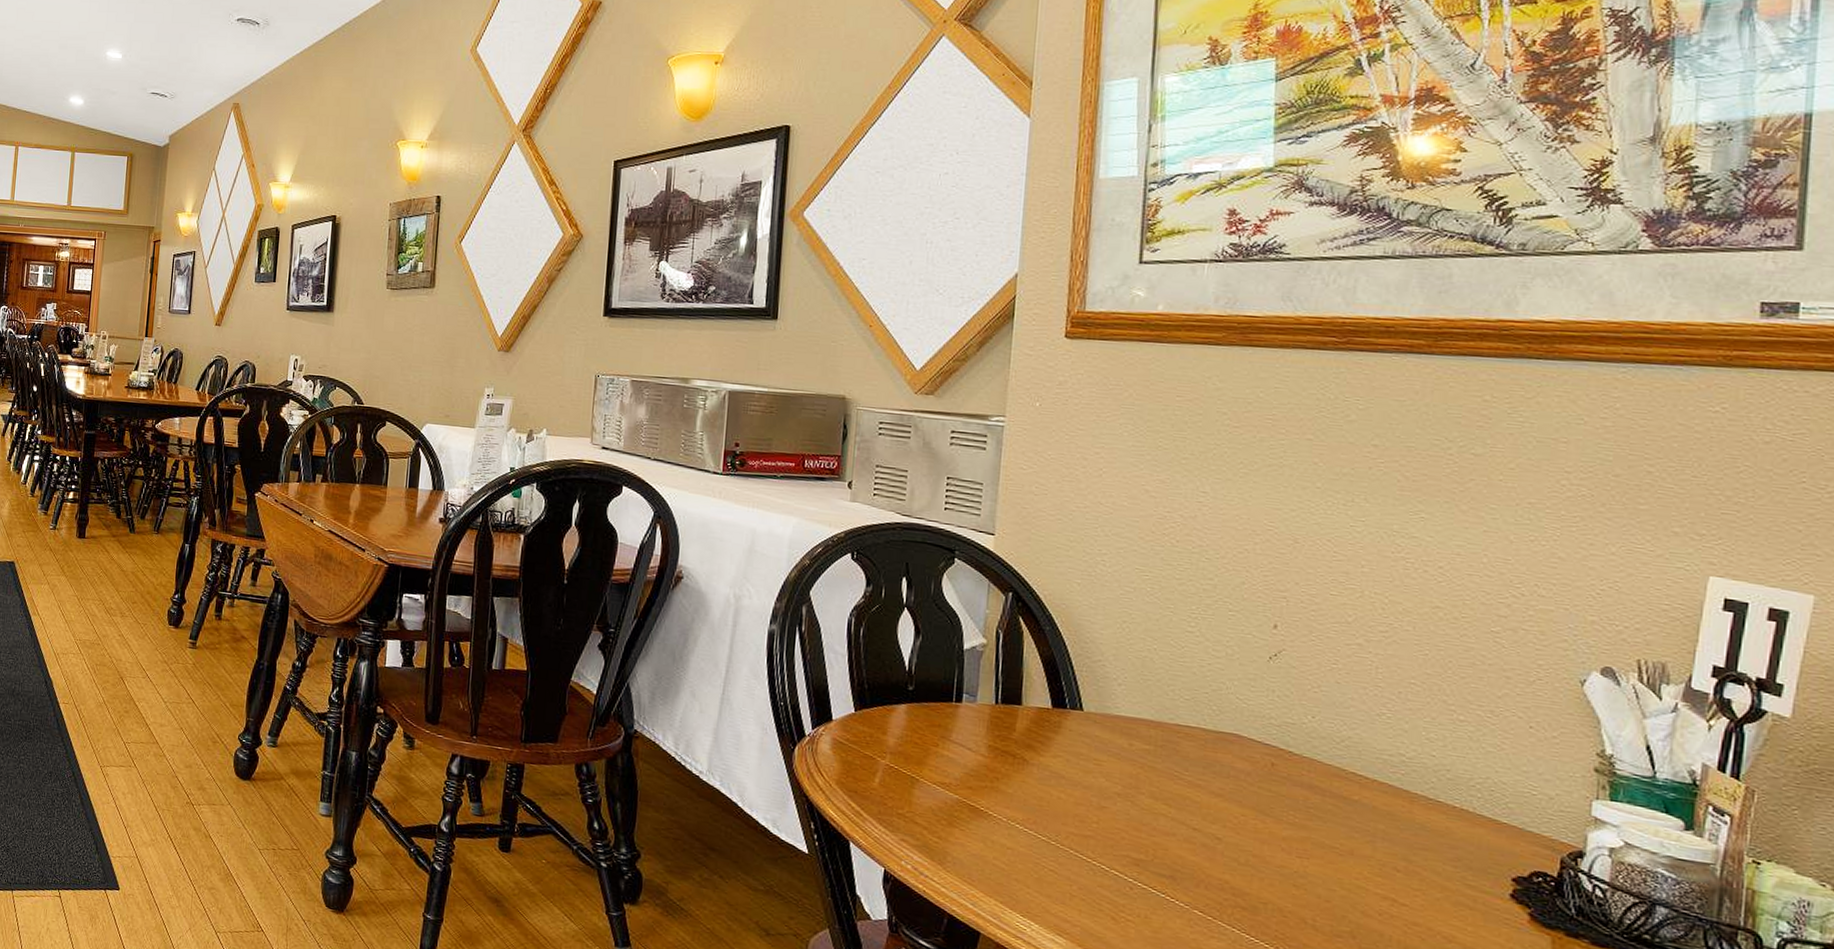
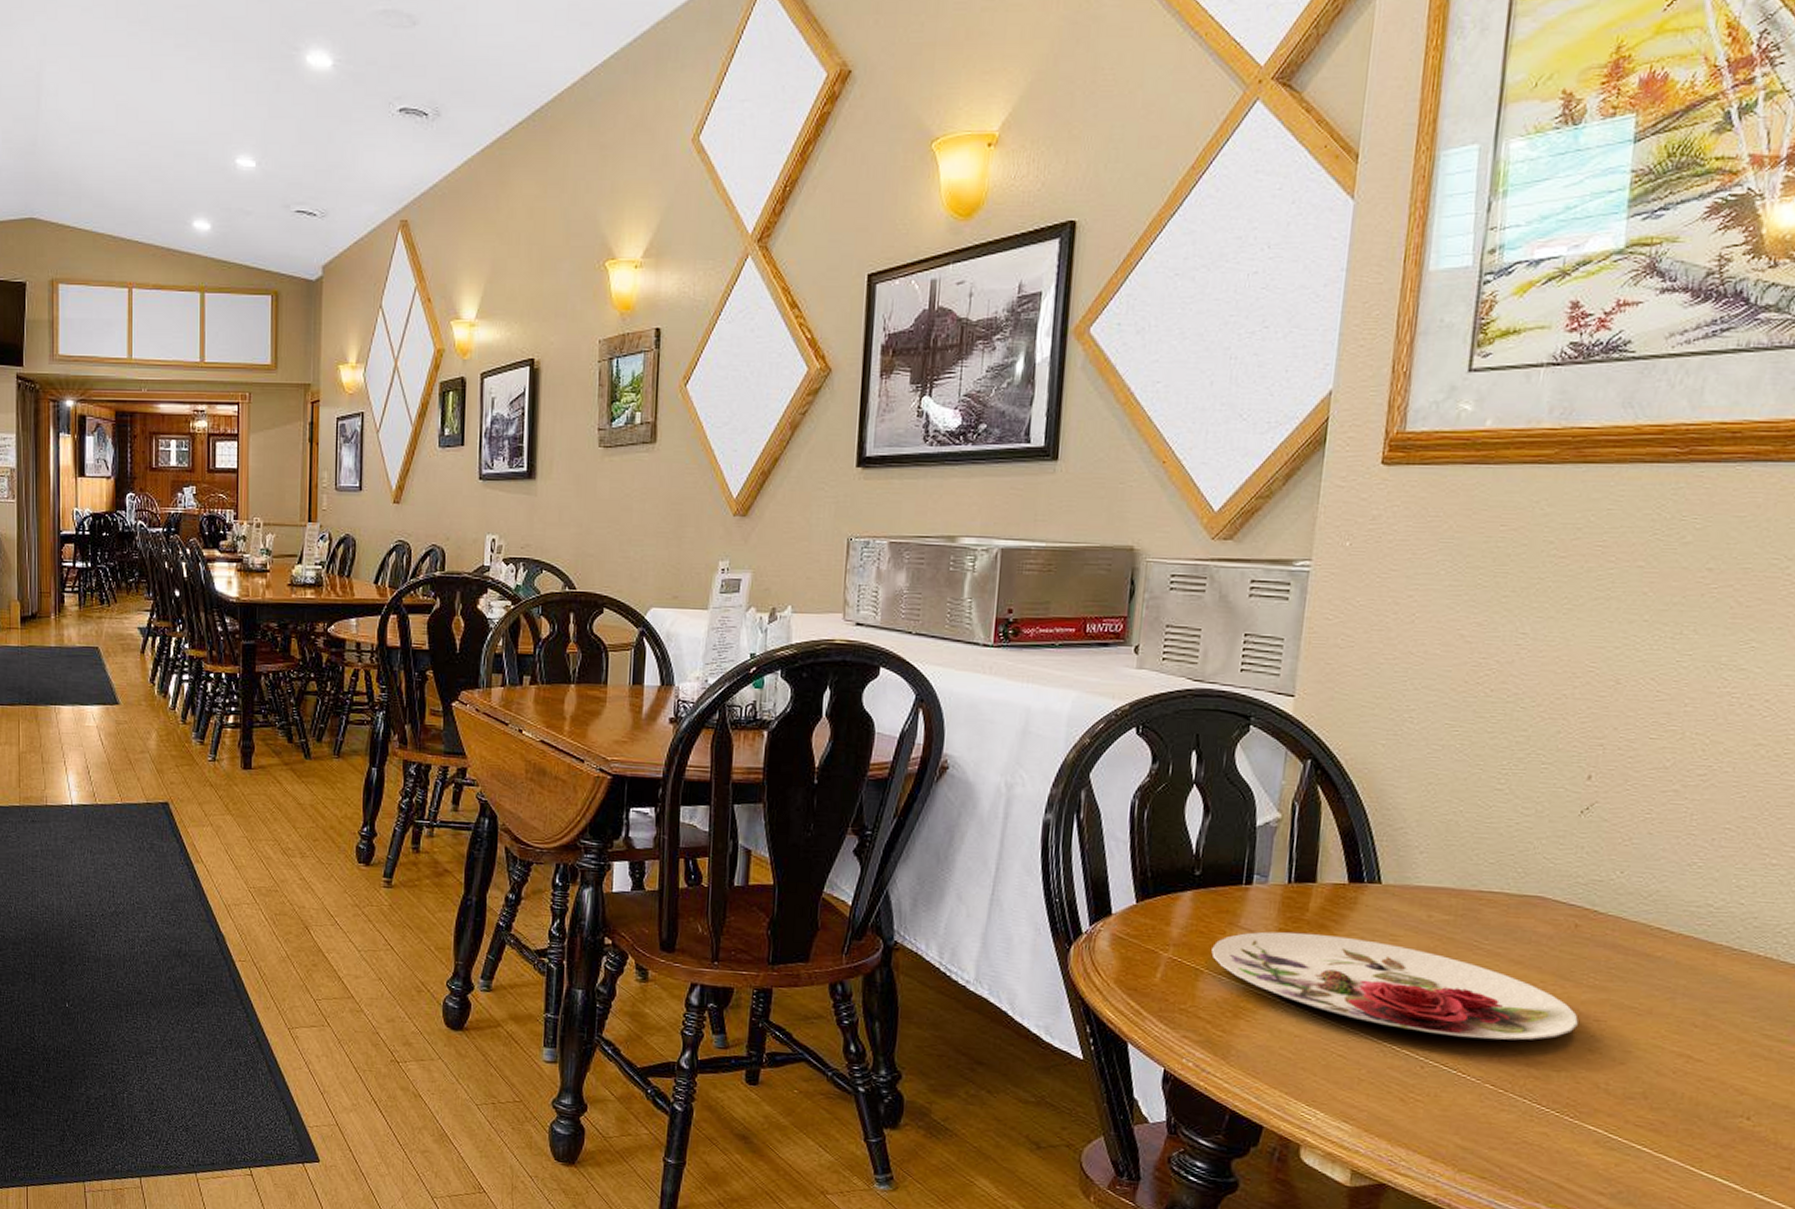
plate: none [926,747,1281,871] -> present [1211,931,1578,1040]

